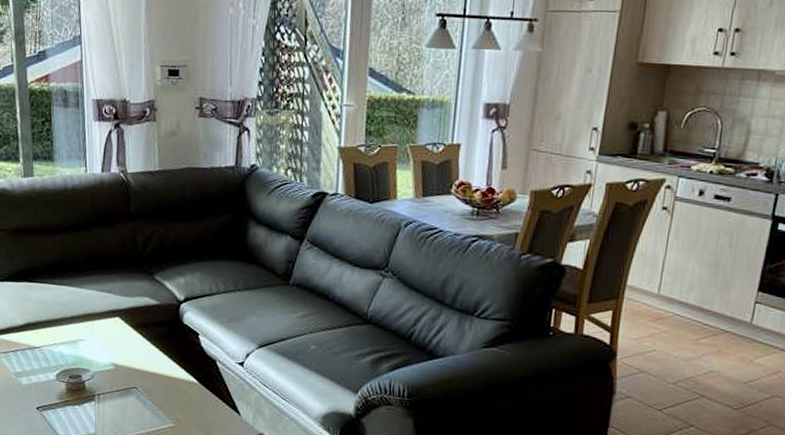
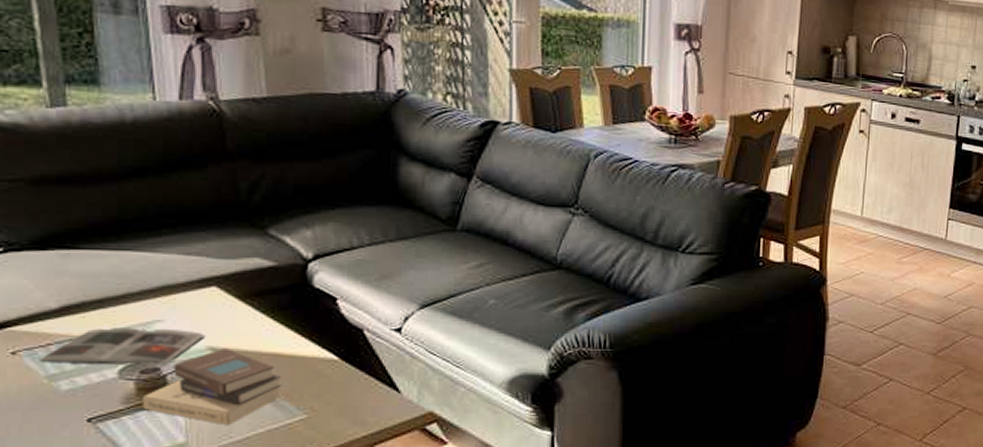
magazine: none [10,342,110,373] -> present [38,328,205,364]
books: none [69,365,159,424] -> present [141,348,283,425]

